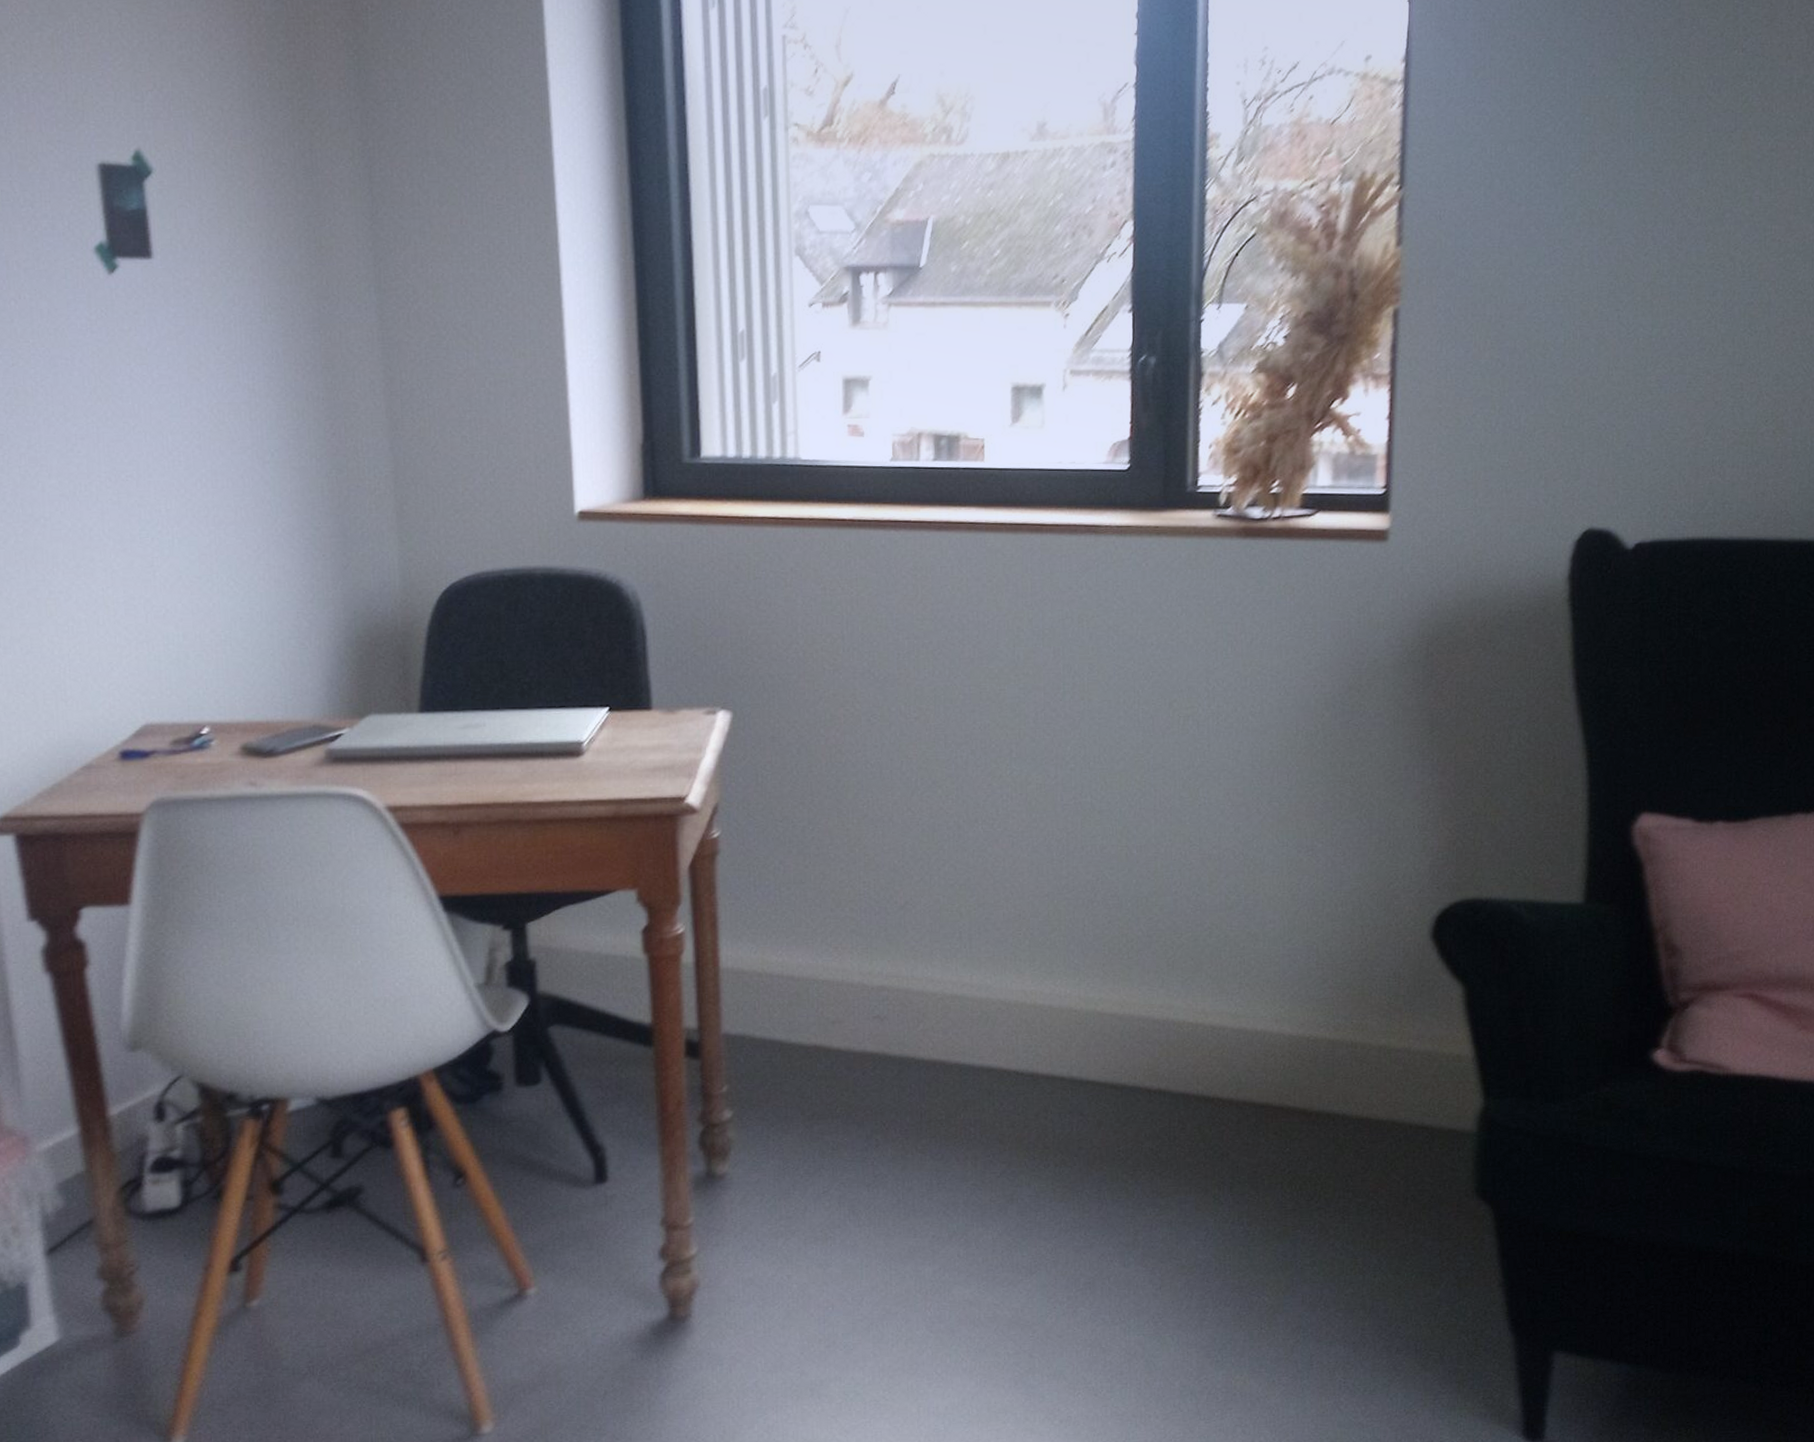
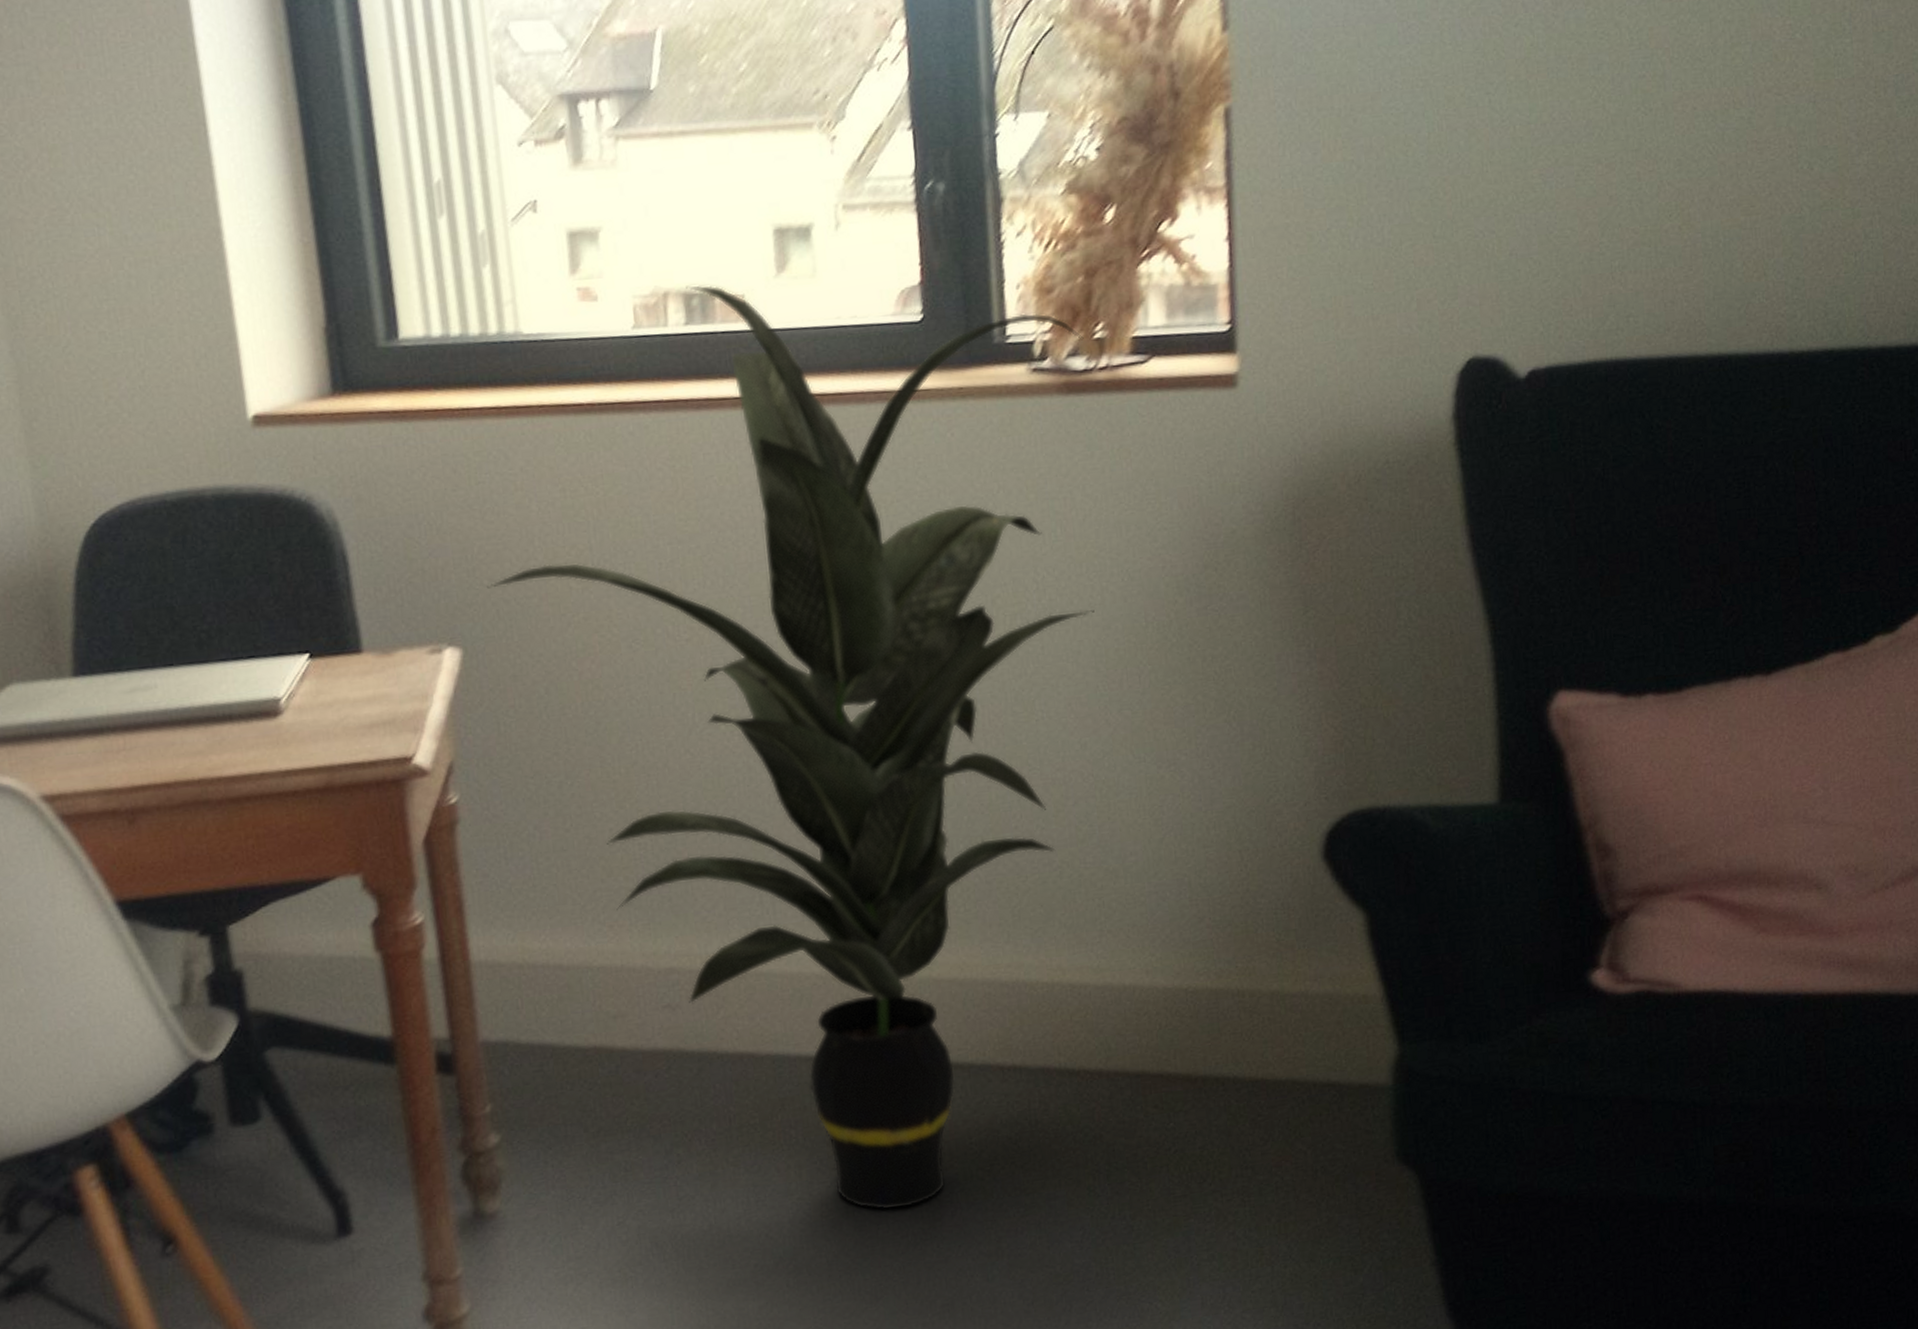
indoor plant: none [756,428,1262,1200] -> present [487,285,1095,1210]

